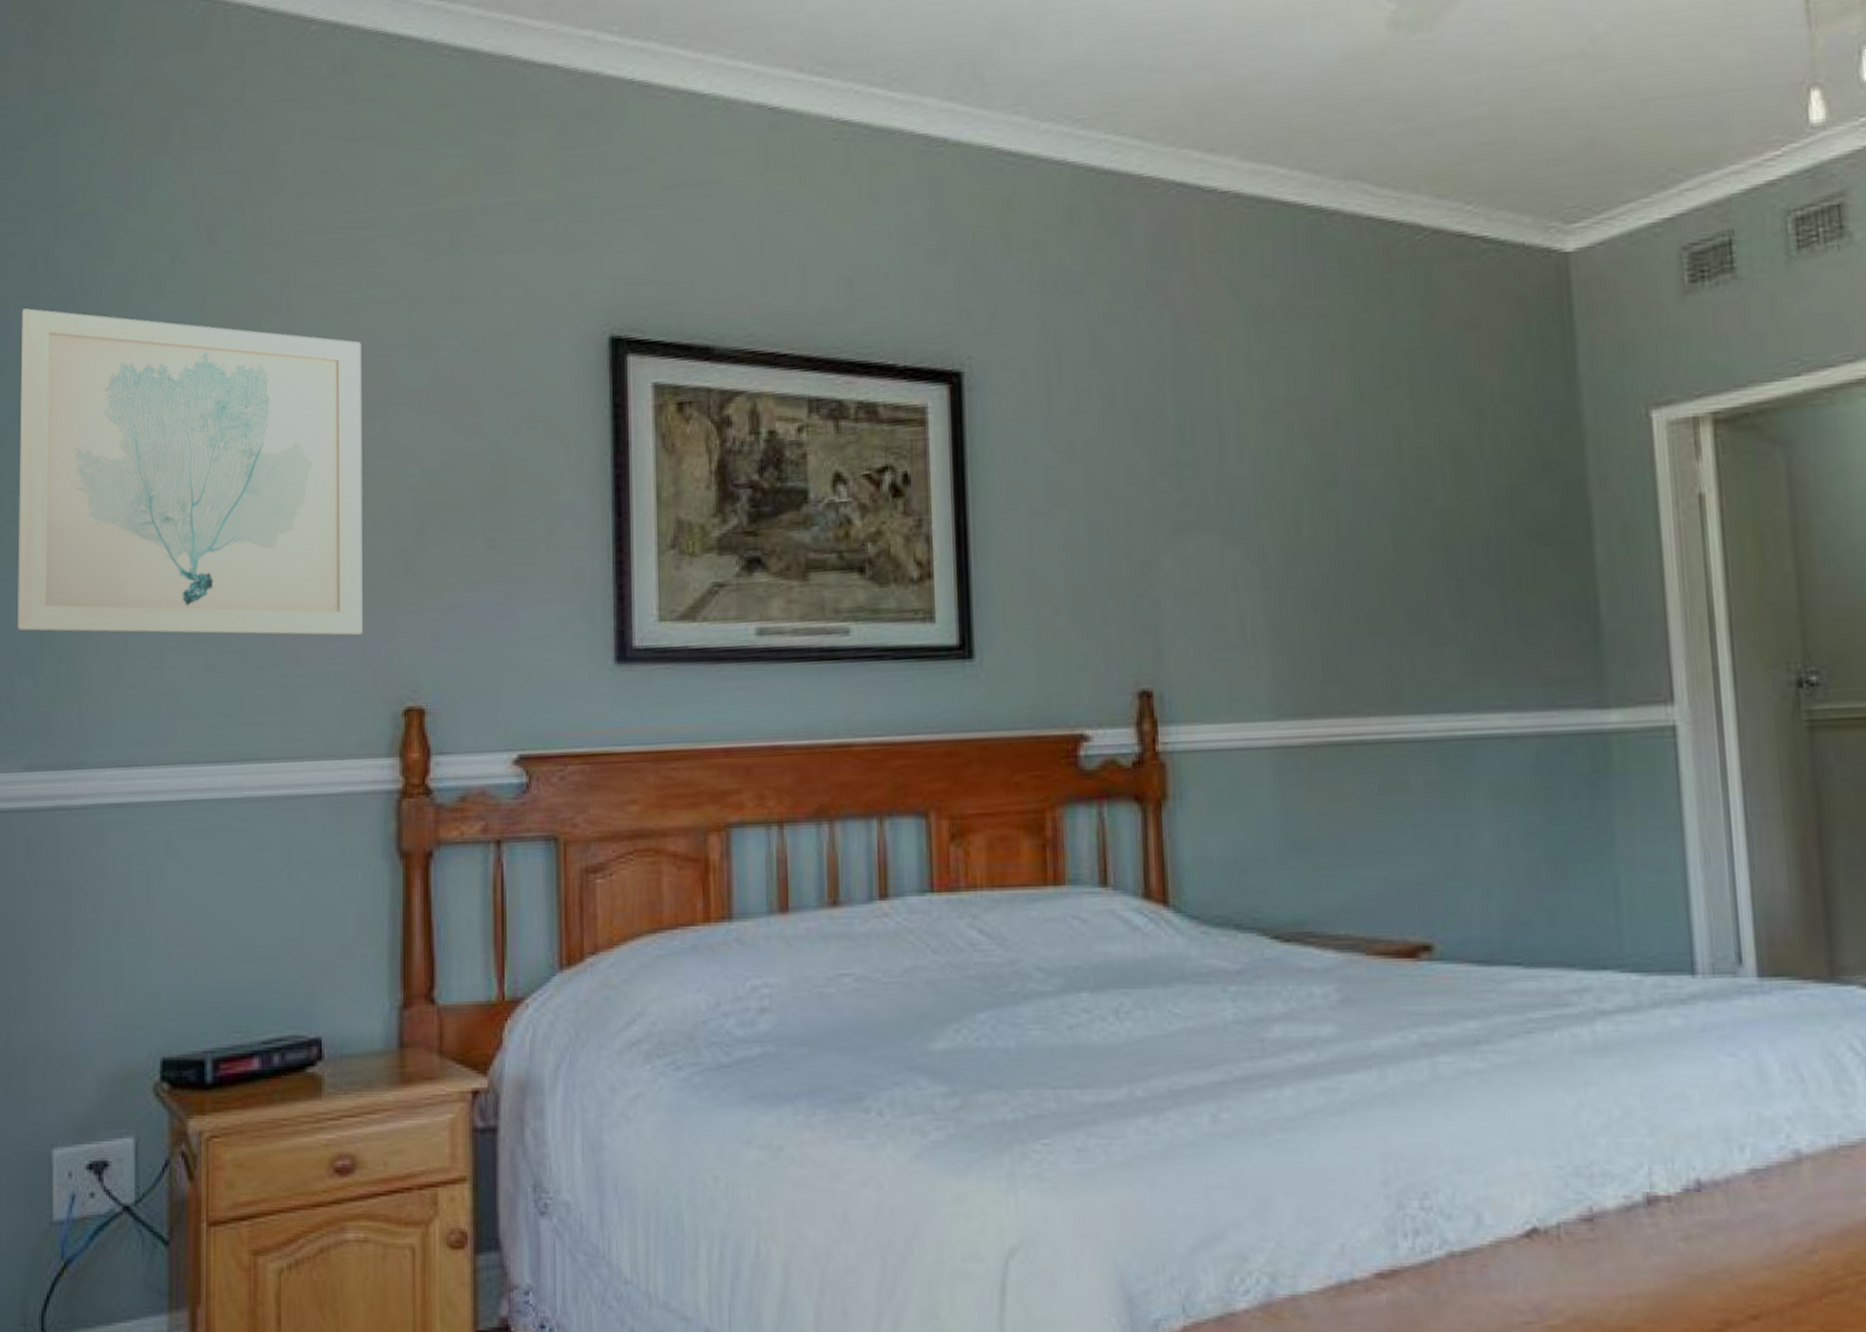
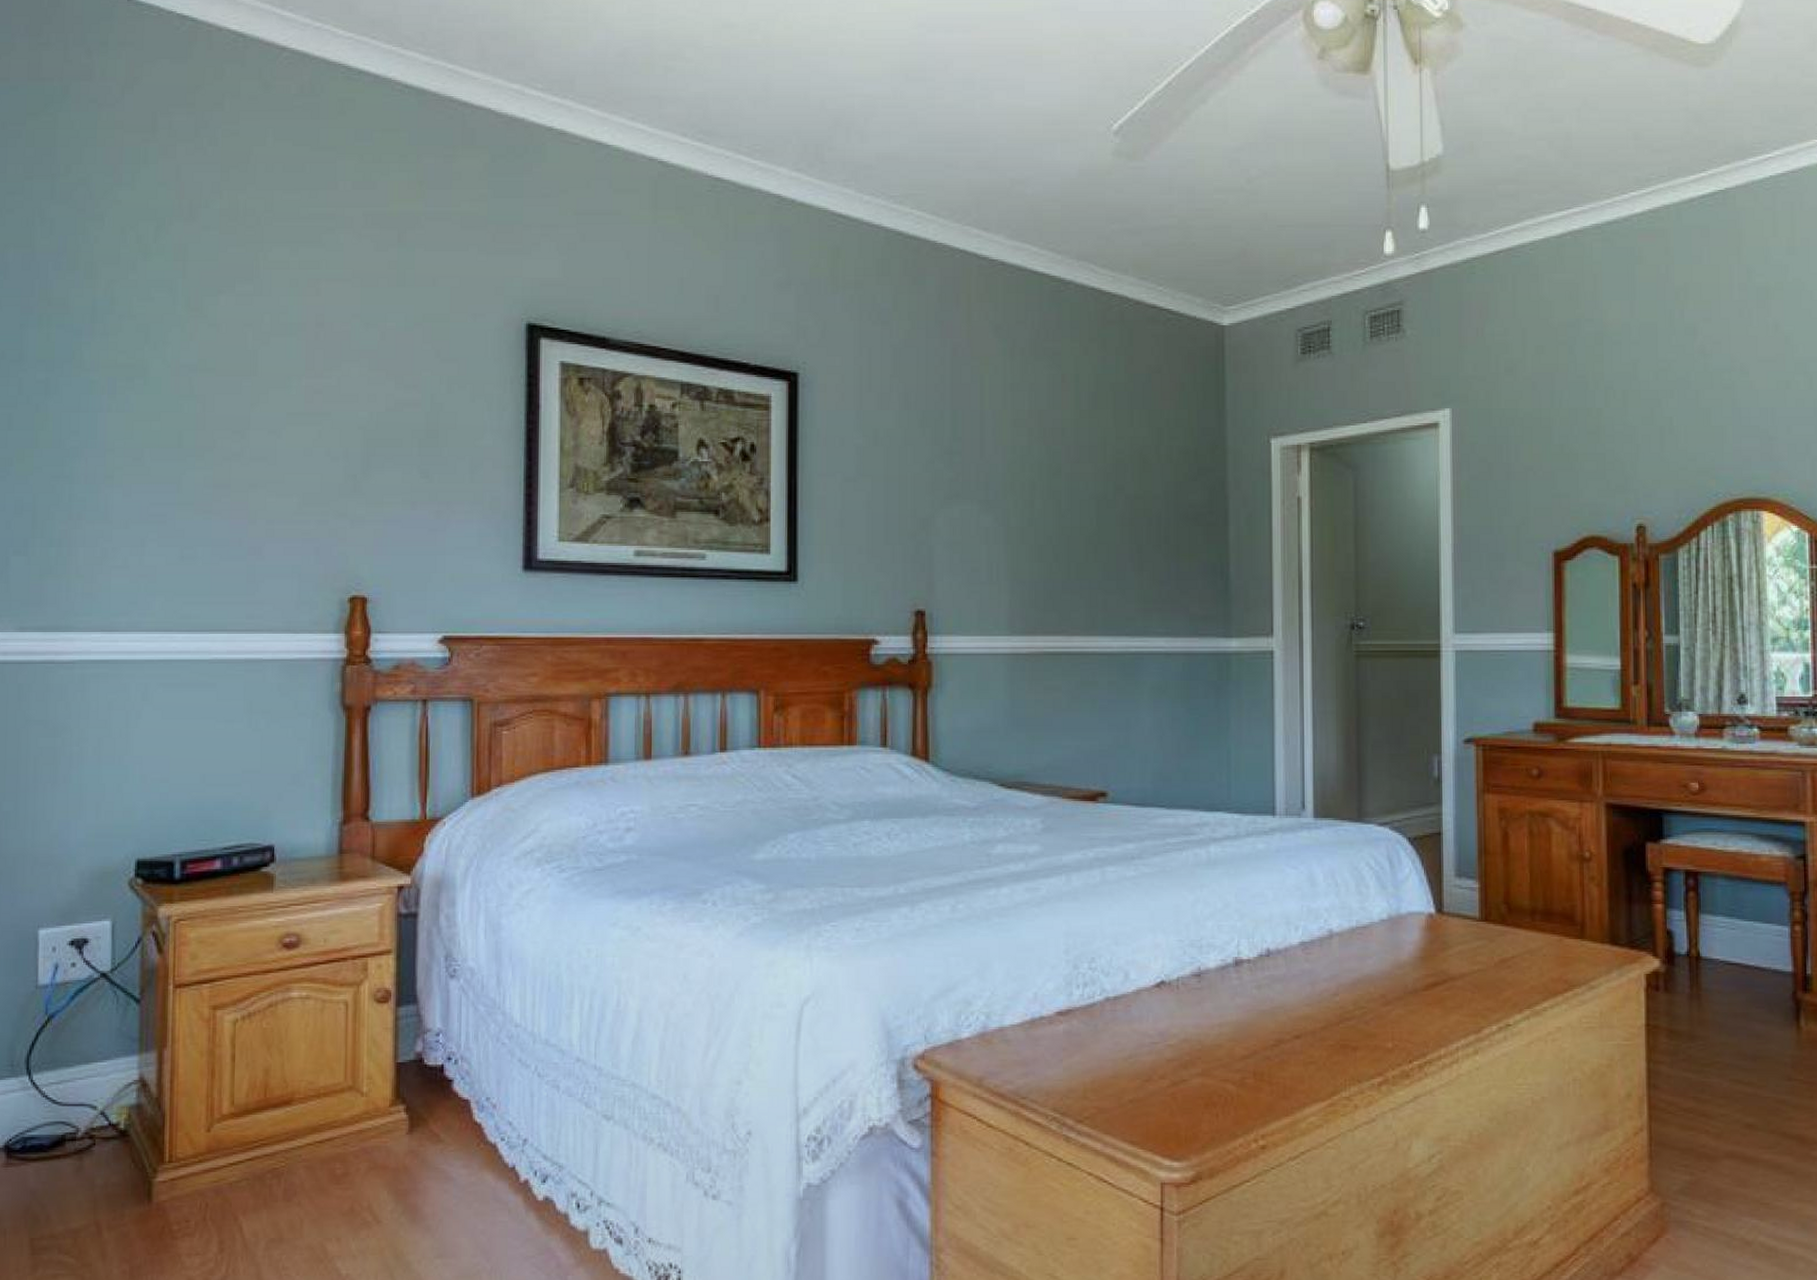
wall art: present [17,308,363,636] -> none [12,256,321,538]

